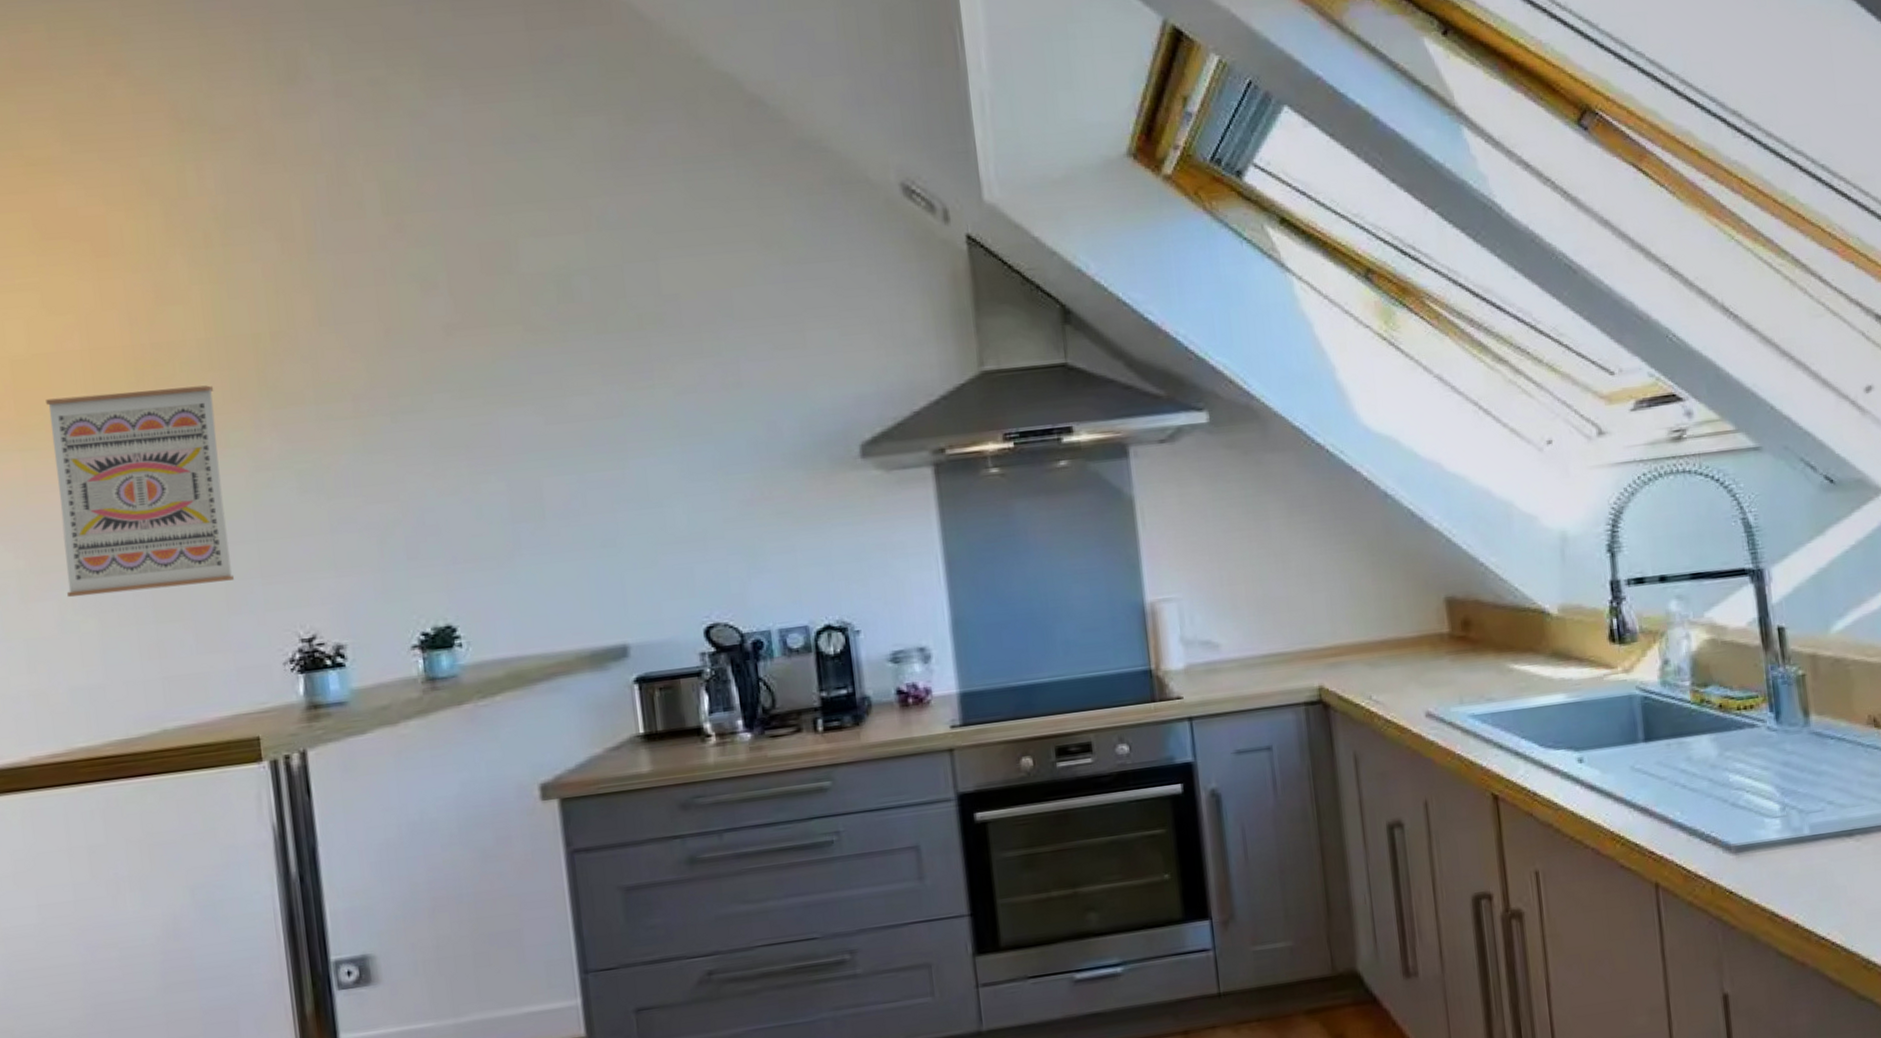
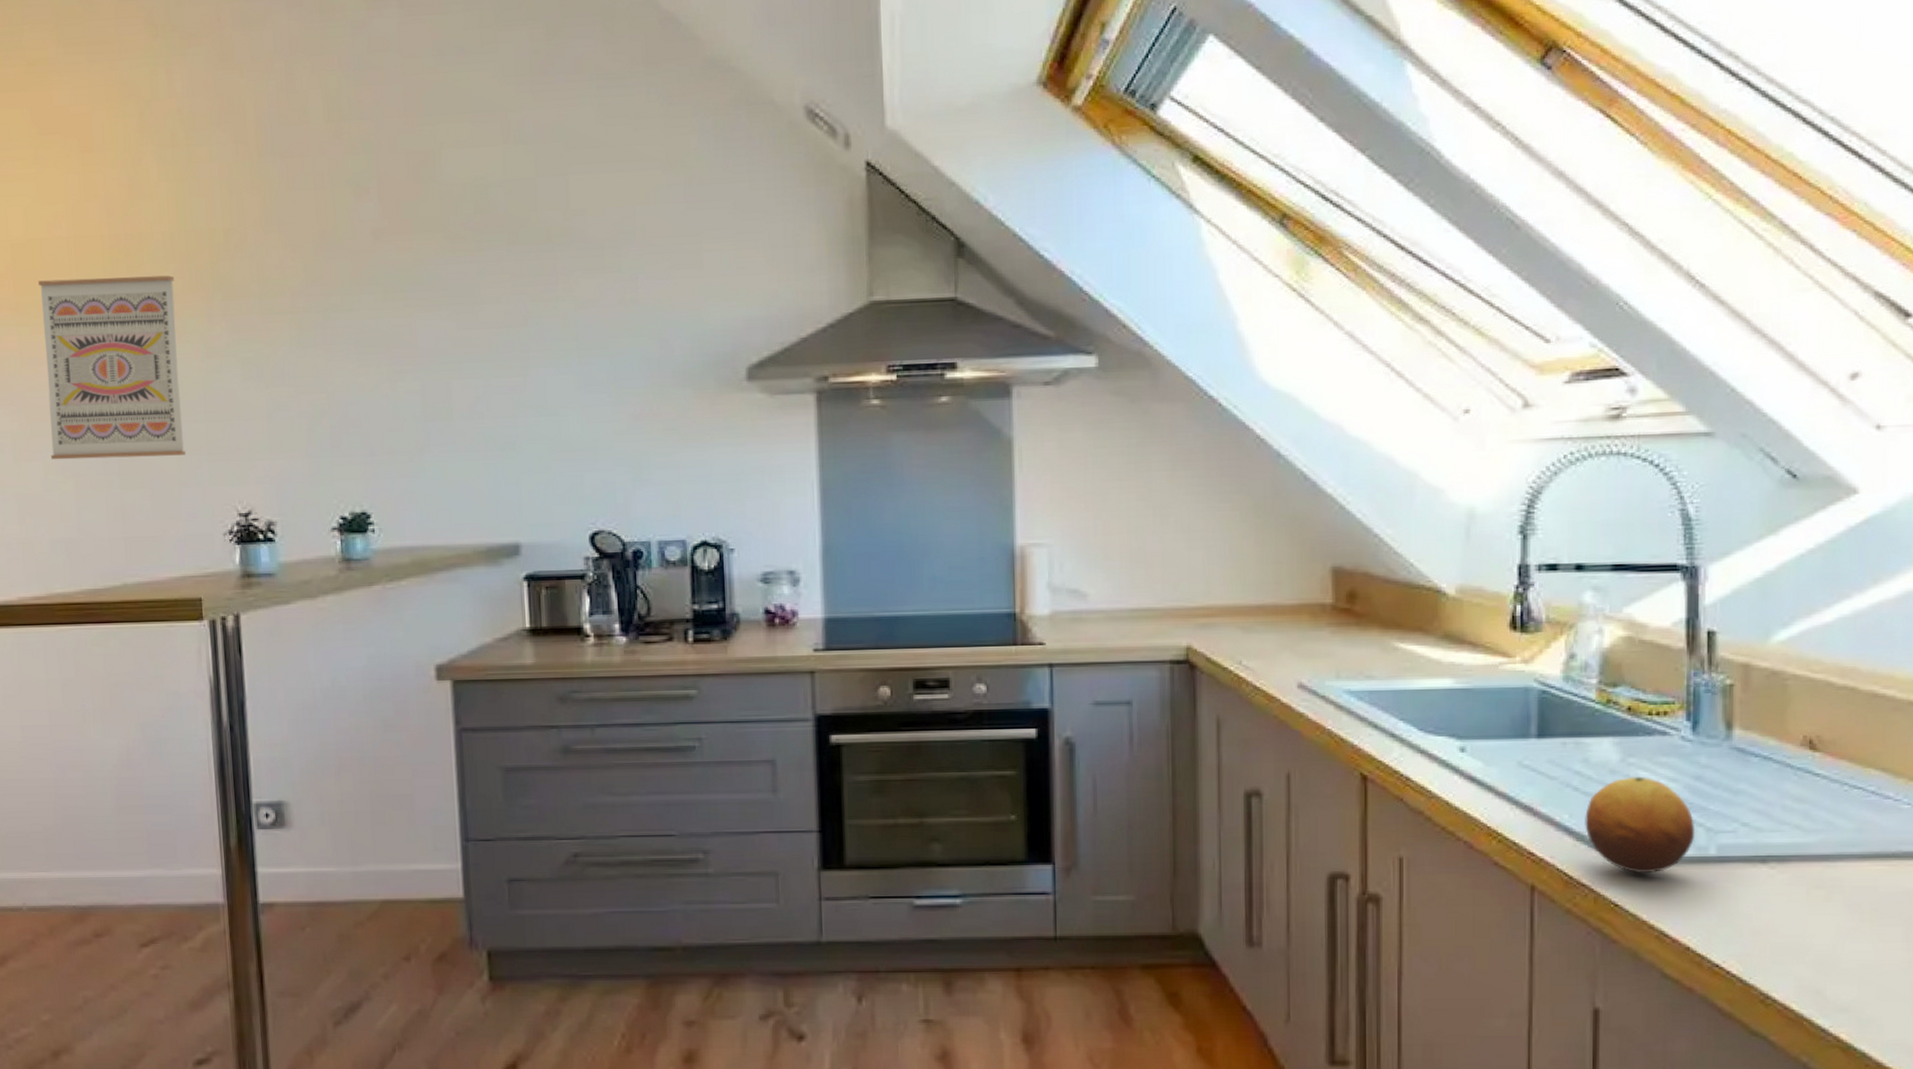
fruit: none [1694,768,1790,860] -> present [1585,776,1695,874]

